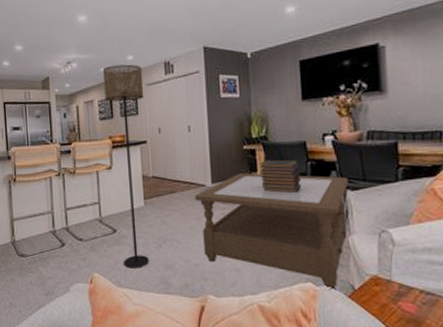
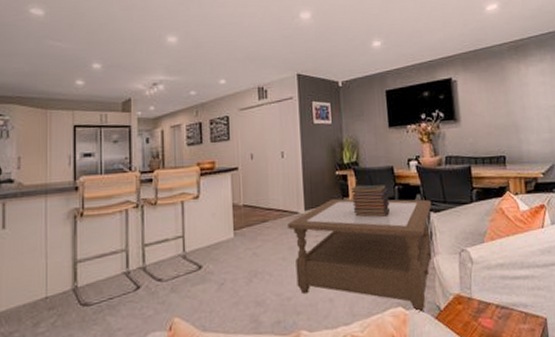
floor lamp: present [103,64,149,268] -> none [193,88,238,309]

